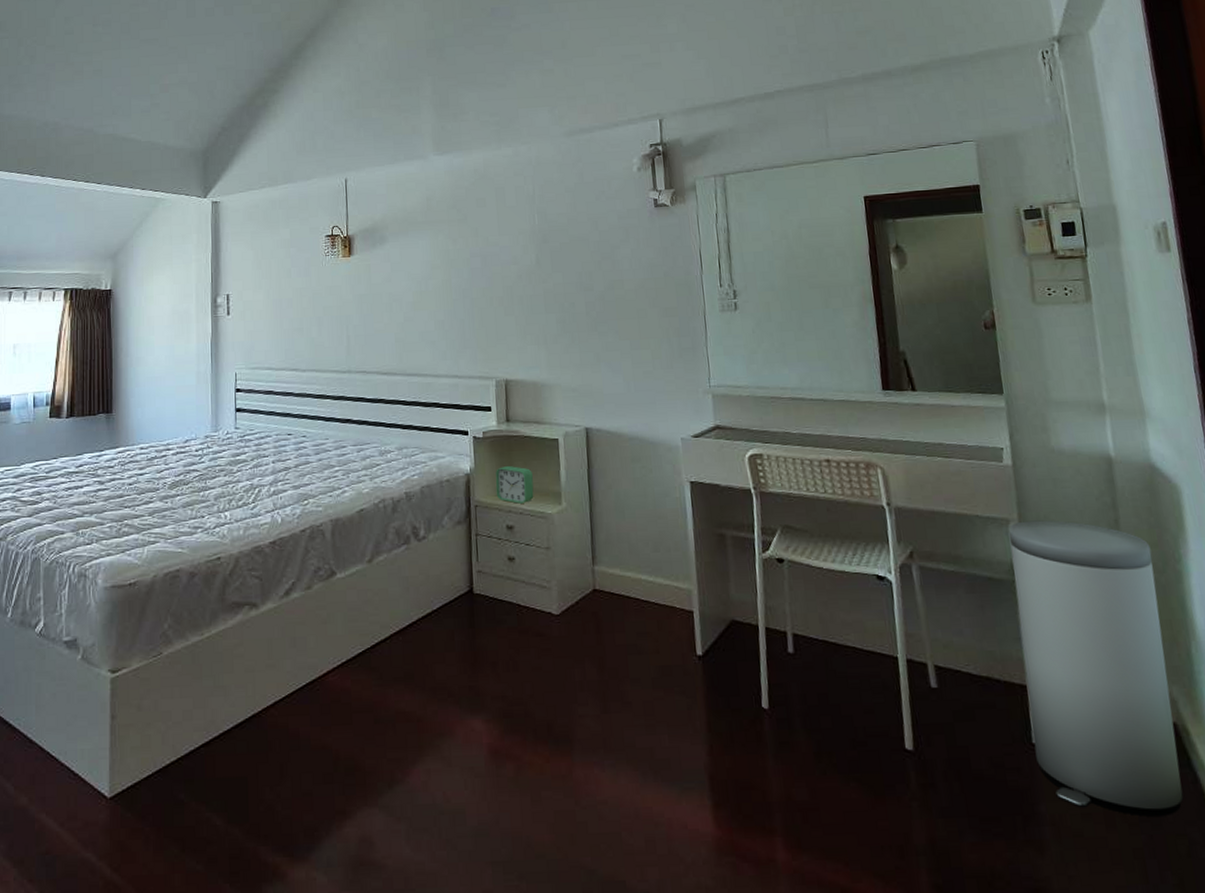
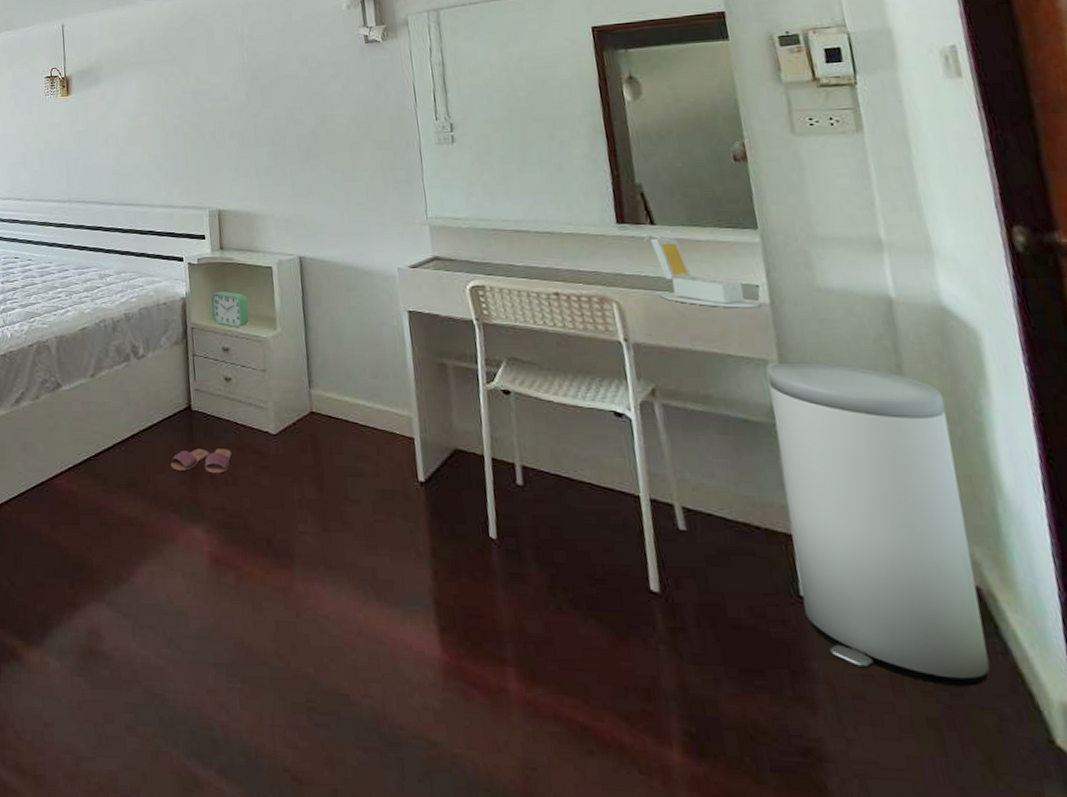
slippers: none [450,633,513,660] -> present [170,448,232,474]
jewelry box: none [905,401,1005,471] -> present [642,235,761,308]

